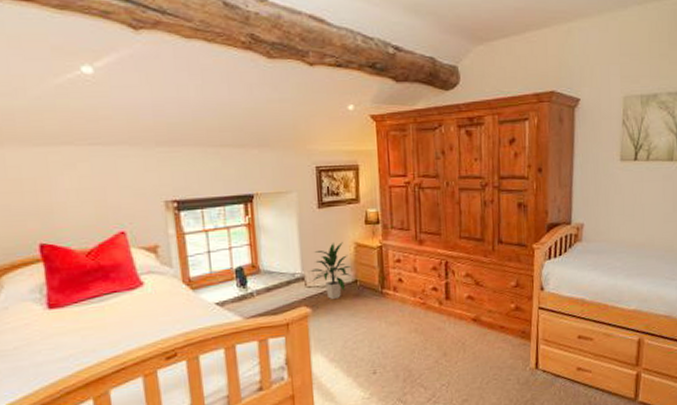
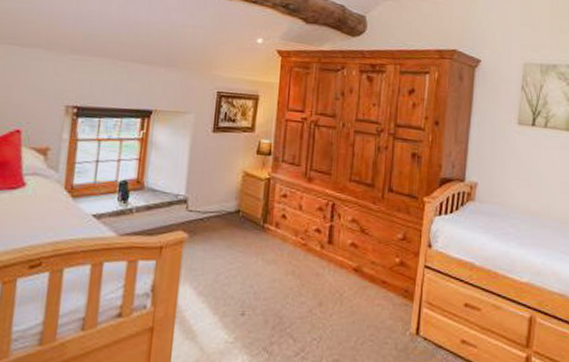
indoor plant: present [310,242,352,299] -> none [194,168,237,227]

